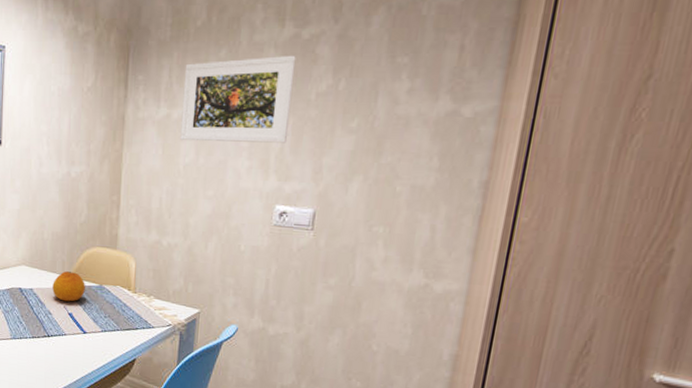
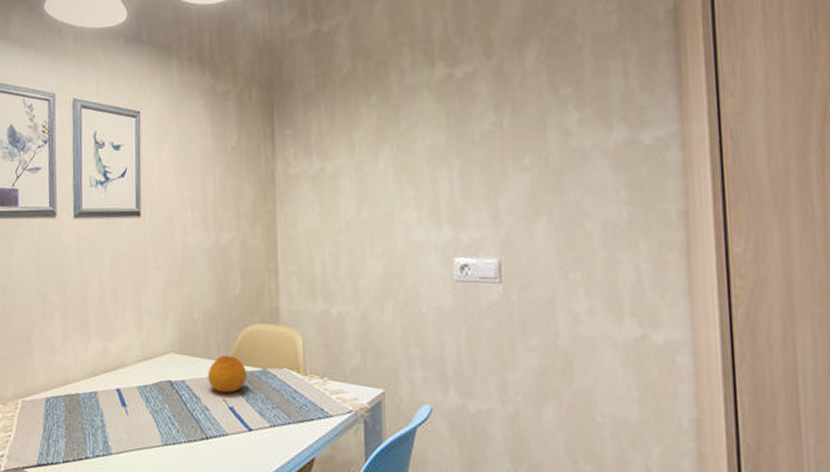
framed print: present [180,55,296,143] -> none [334,95,457,195]

